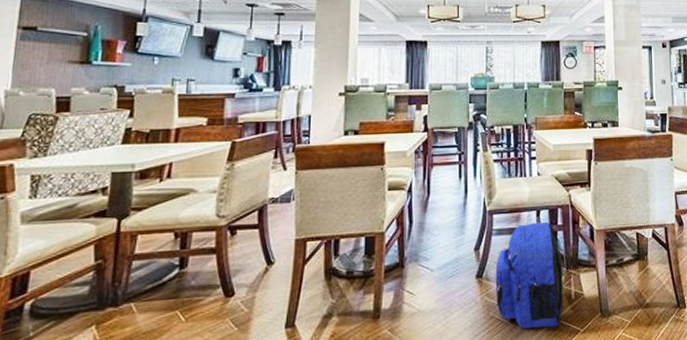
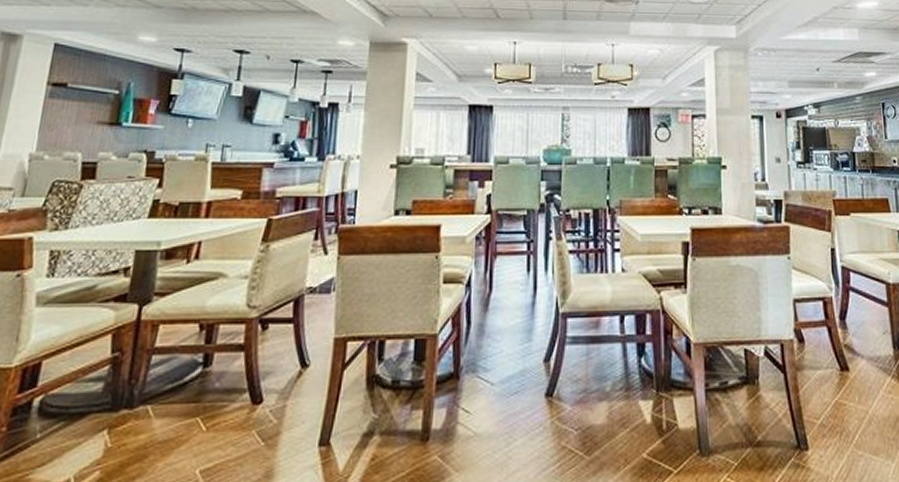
backpack: present [495,221,564,329] -> none [568,329,652,465]

